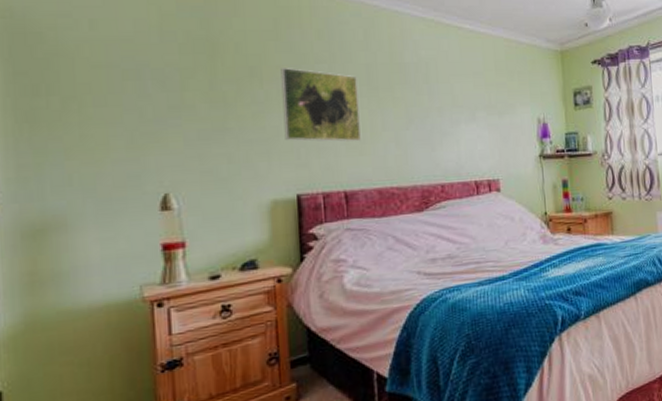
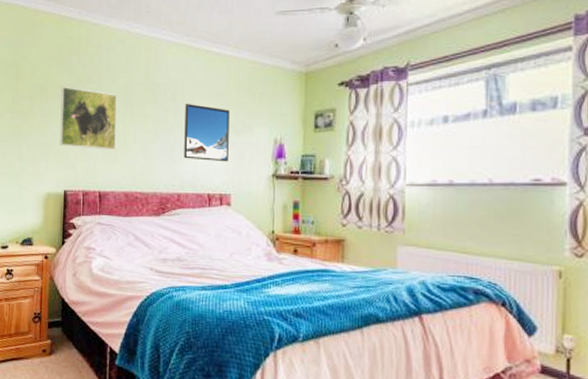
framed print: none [440,84,493,146] -> present [184,103,230,162]

